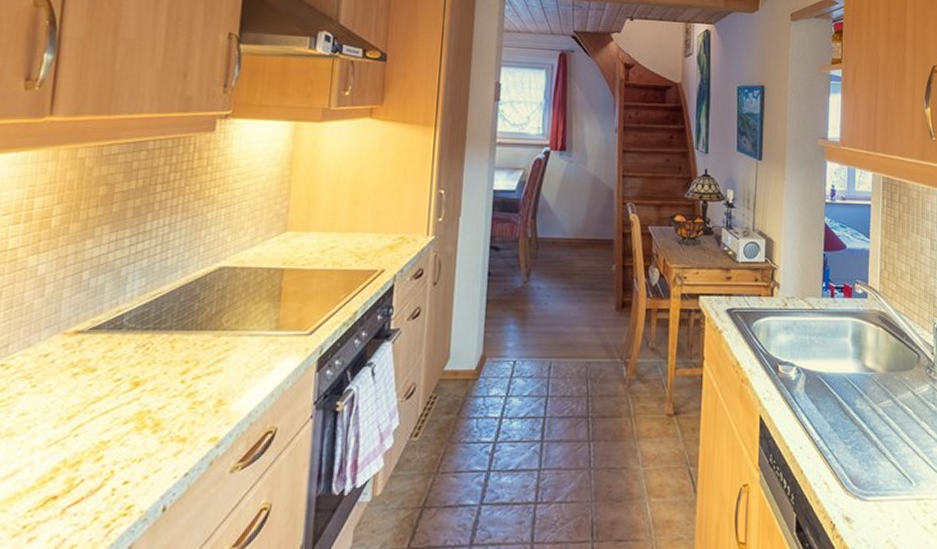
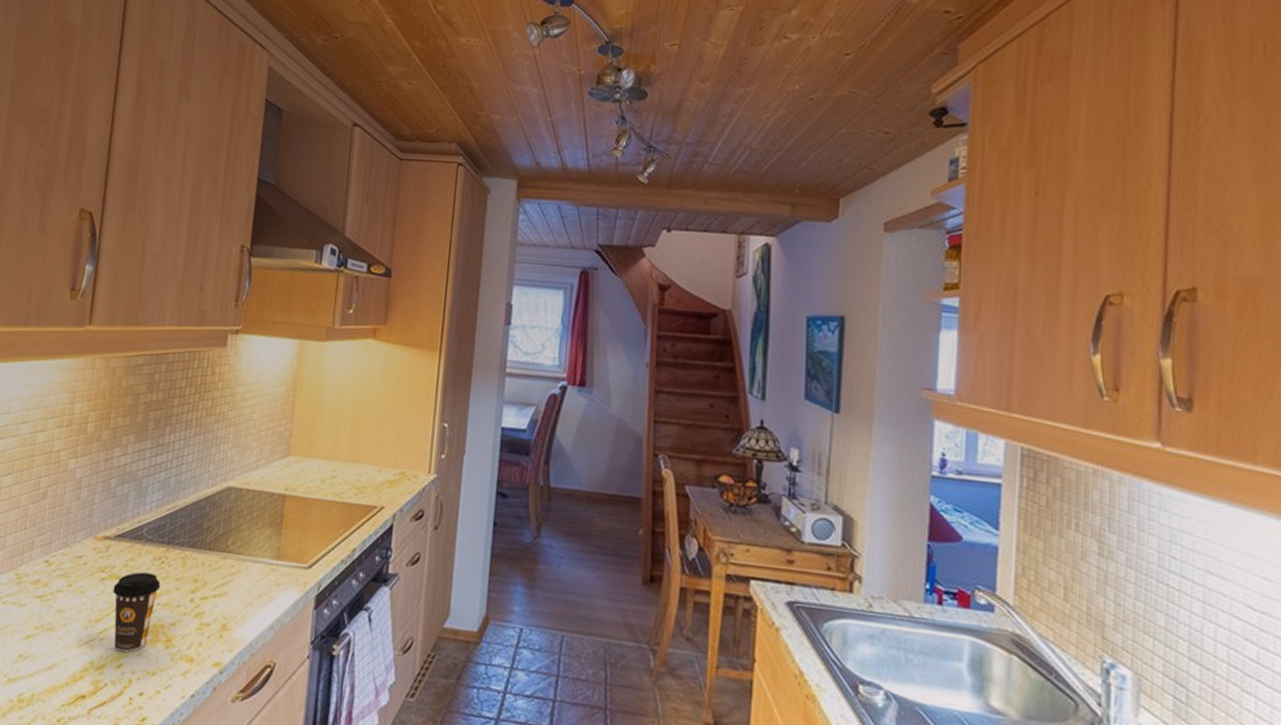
coffee cup: none [88,361,146,445] -> present [112,572,161,653]

